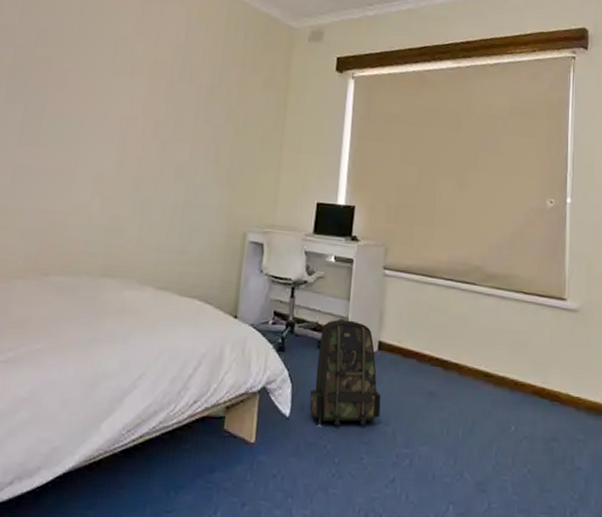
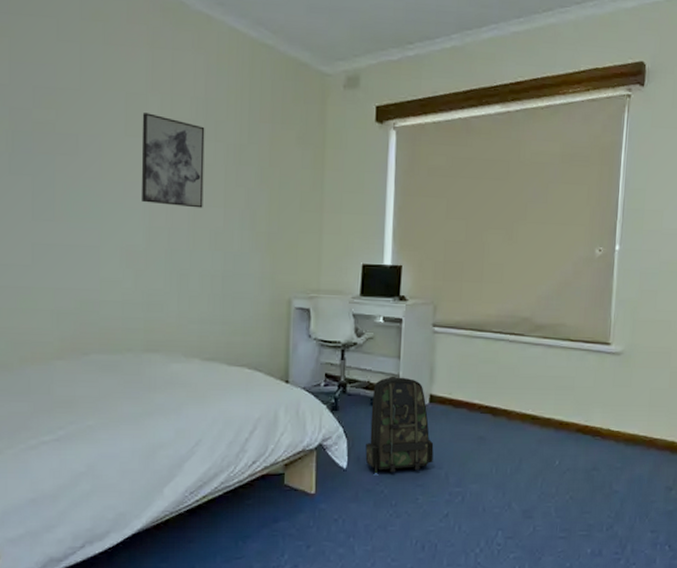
wall art: none [118,55,182,142] -> present [141,113,205,208]

